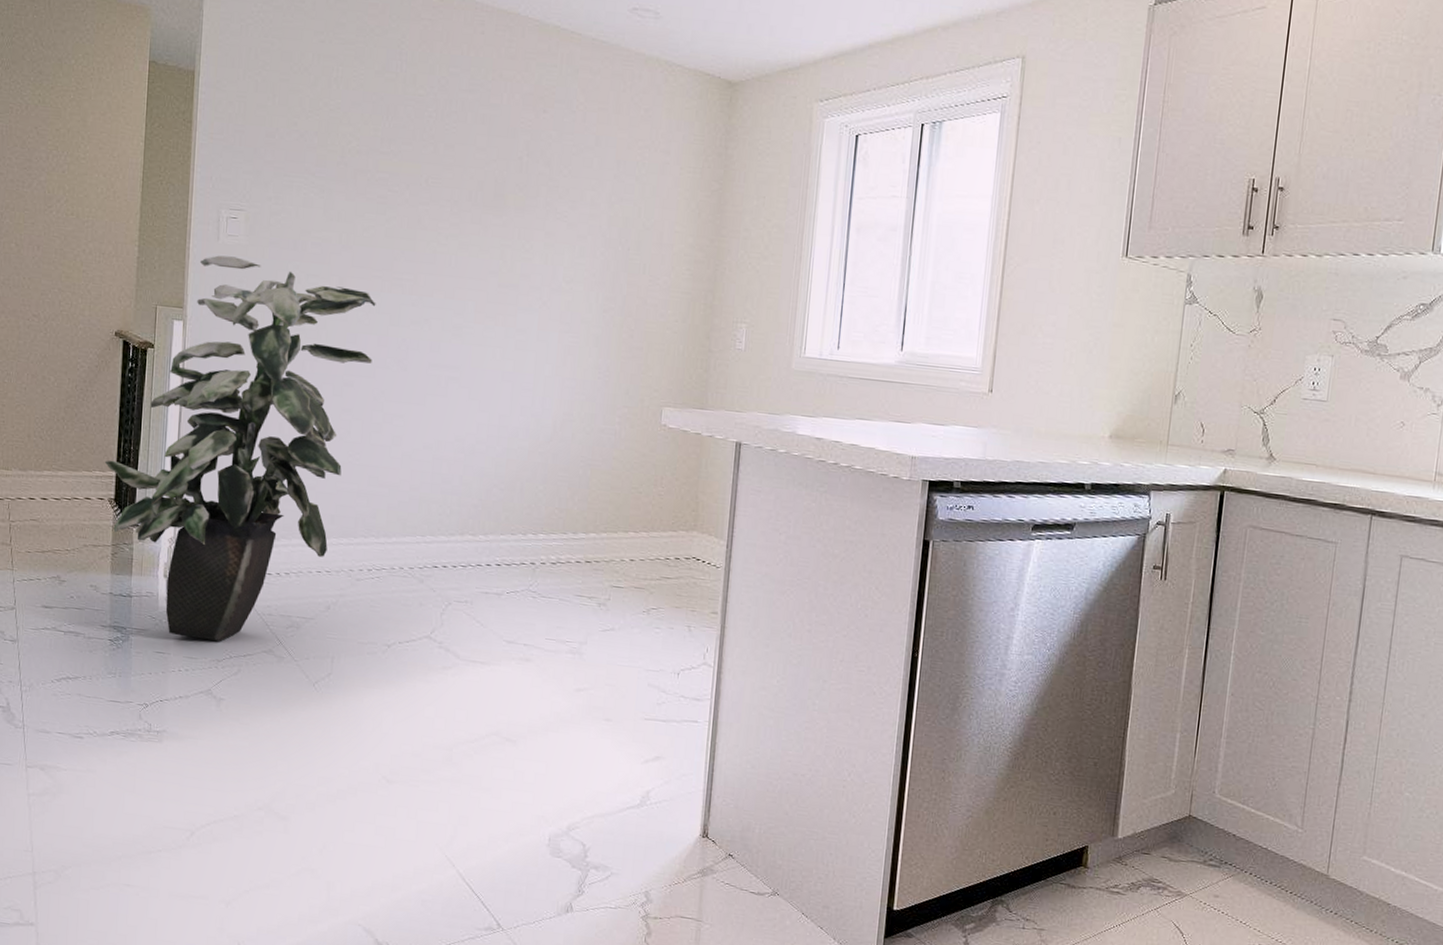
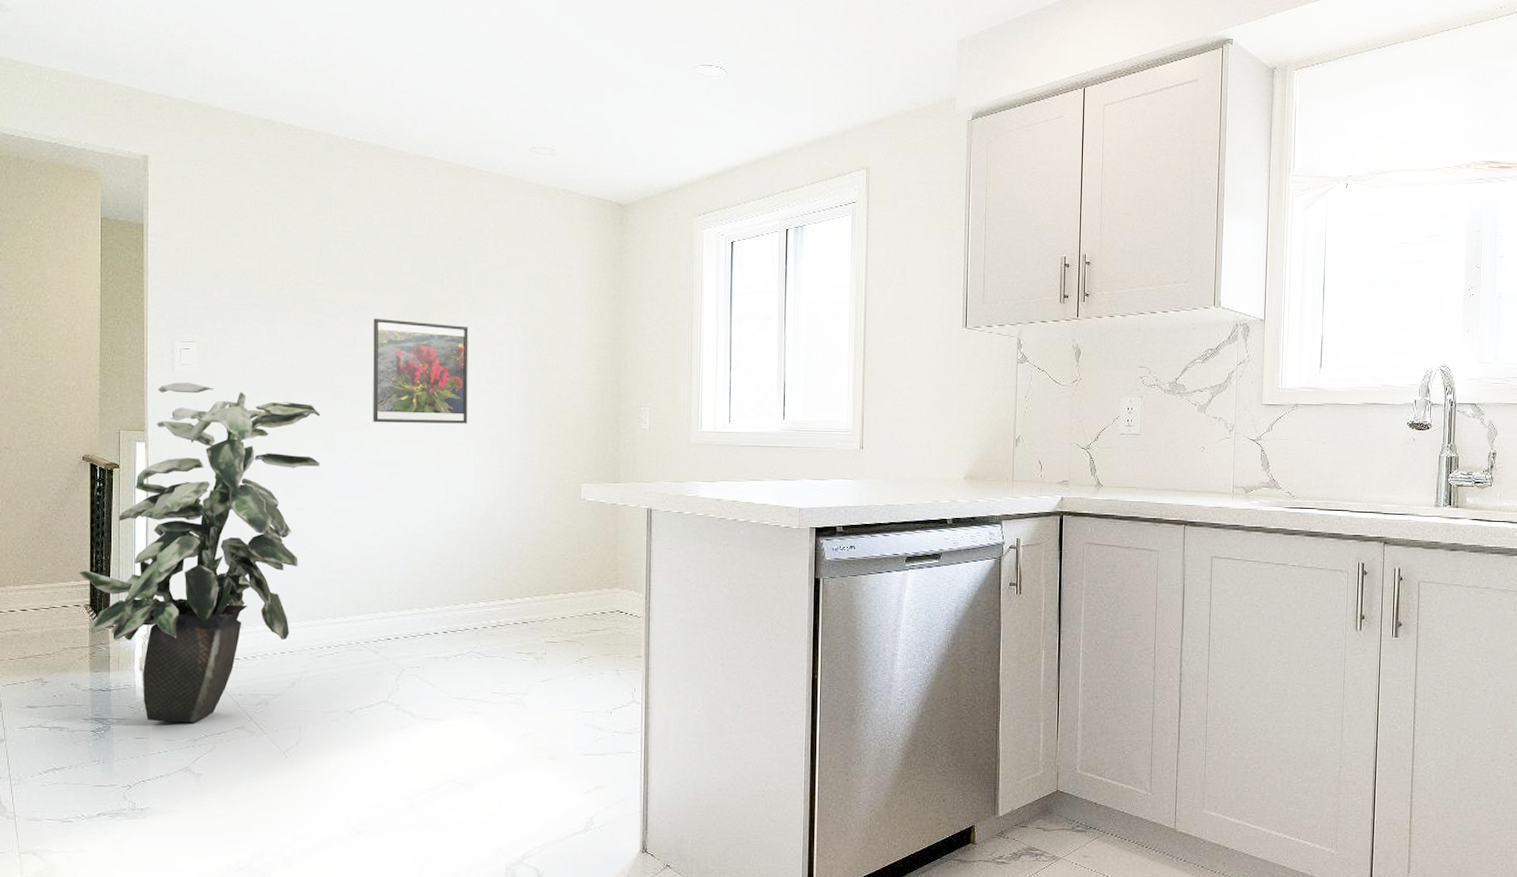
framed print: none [433,198,547,328] -> present [373,319,469,424]

